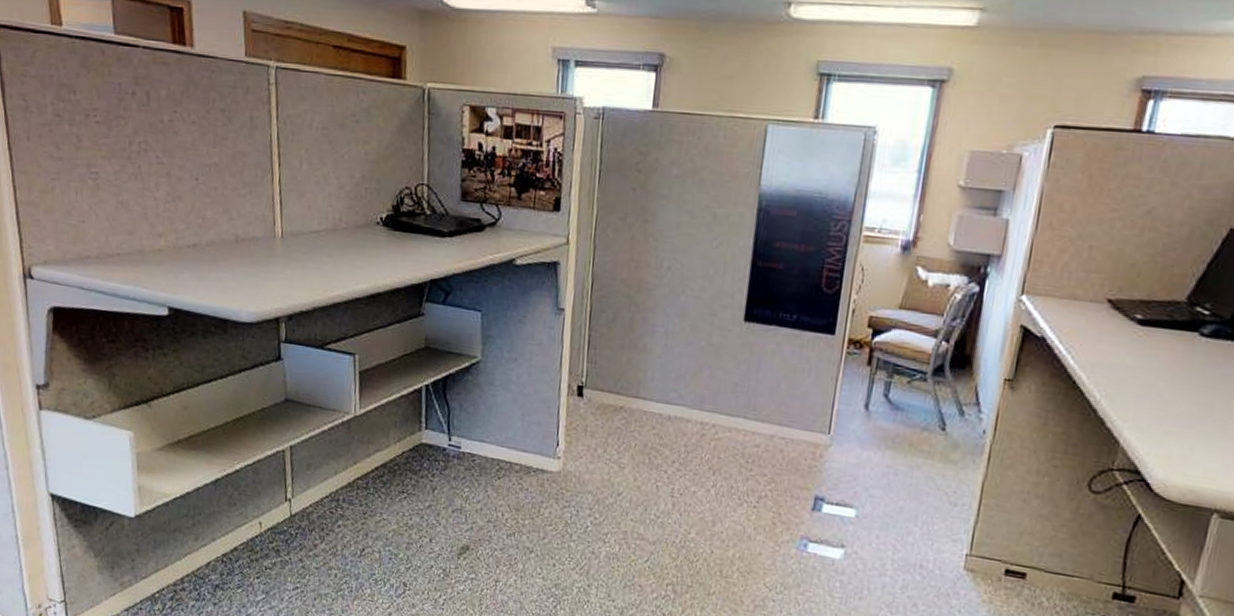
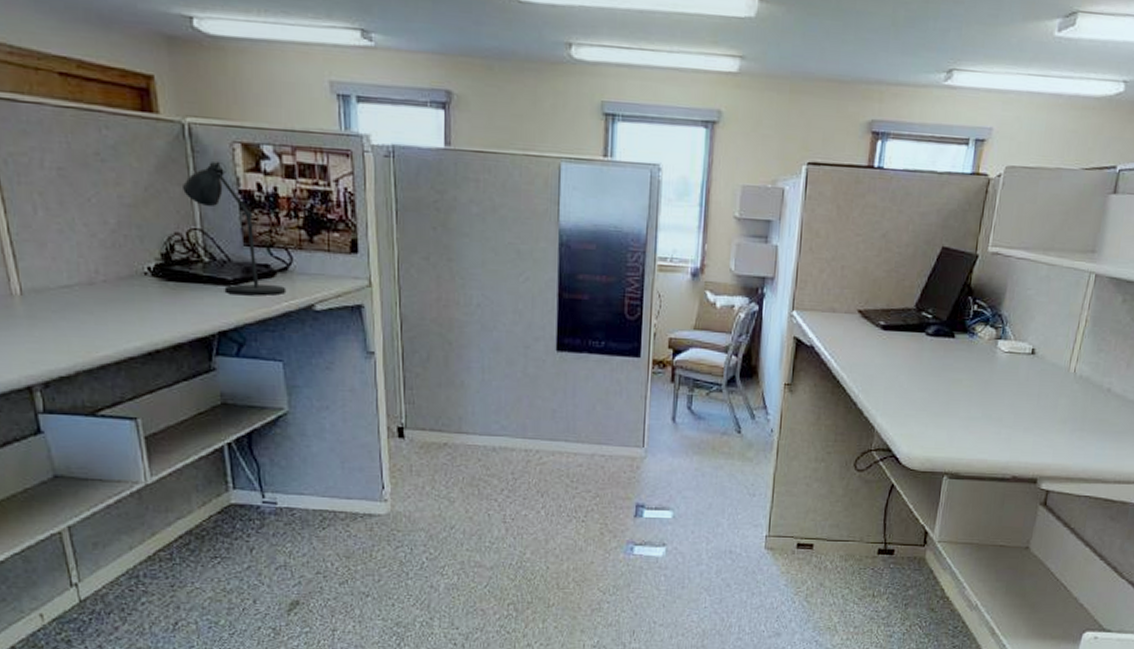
desk lamp: none [417,122,493,249] -> present [183,160,287,296]

